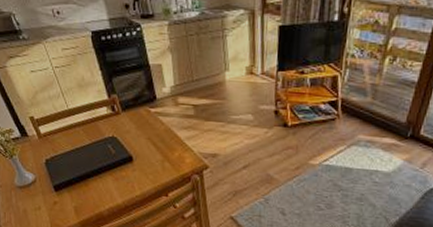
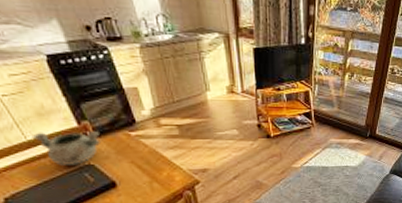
bowl: none [72,102,124,136] -> present [31,131,100,166]

